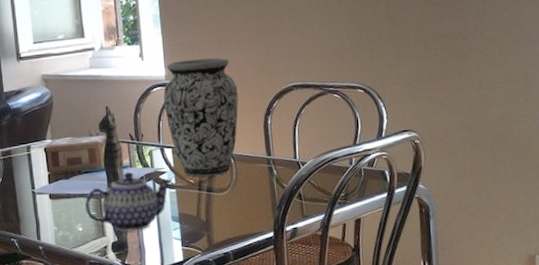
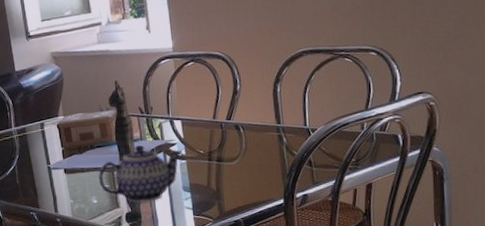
vase: present [163,58,239,177] -> none [171,26,247,148]

